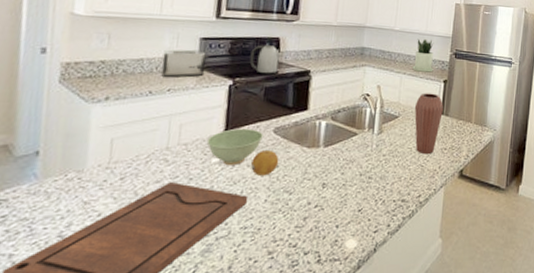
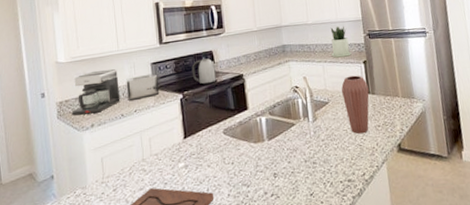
coffee maker: none [81,34,155,85] -> present [72,69,121,116]
bowl: present [206,128,263,165] -> none [172,133,216,168]
fruit: present [251,149,279,176] -> none [211,149,233,174]

